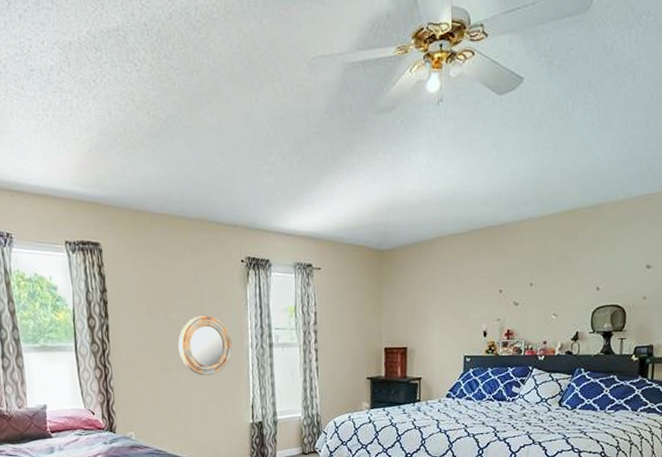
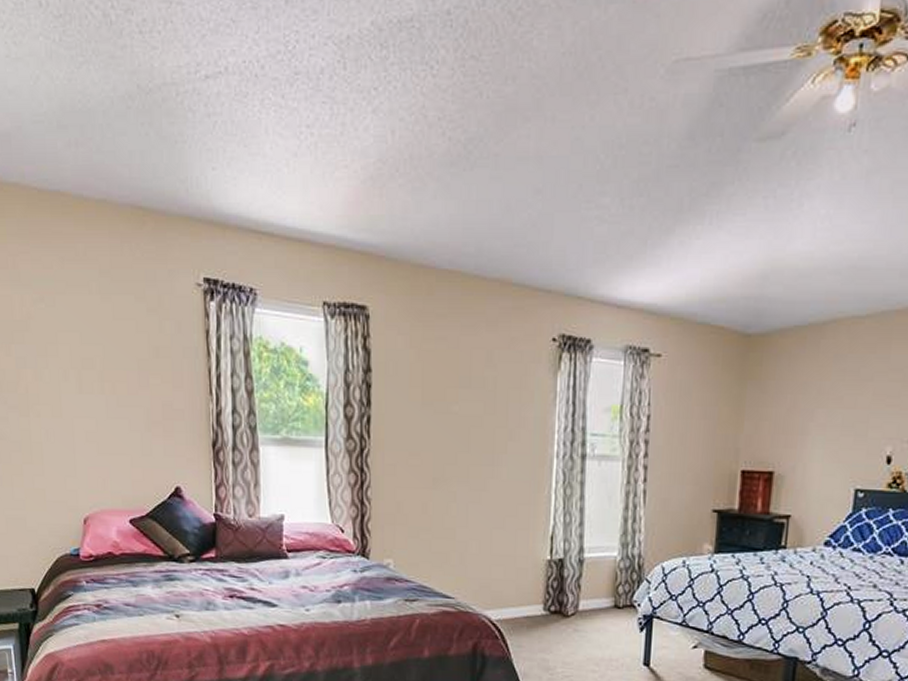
home mirror: present [178,315,232,376] -> none [459,410,531,492]

